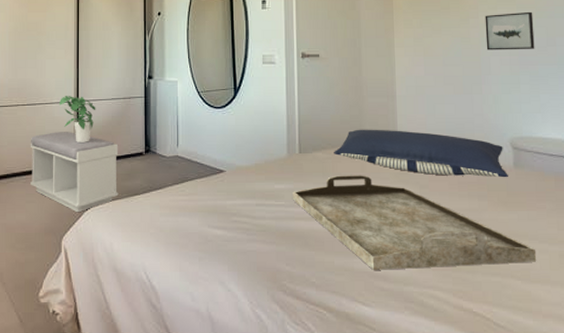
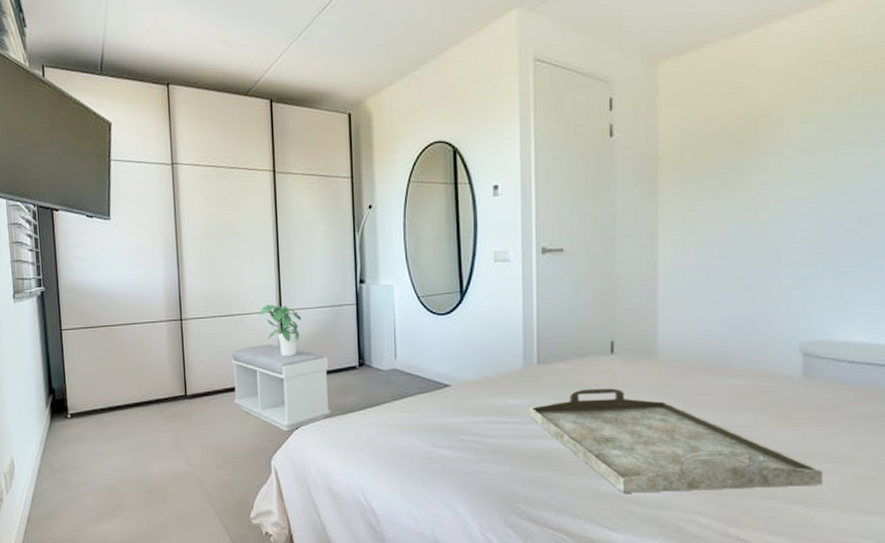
pillow: present [334,129,508,178] -> none [579,335,795,390]
wall art: present [485,11,535,50] -> none [777,185,843,237]

